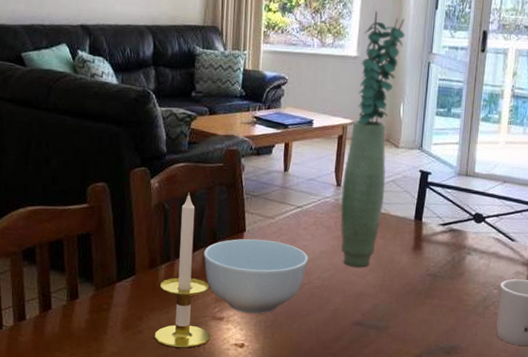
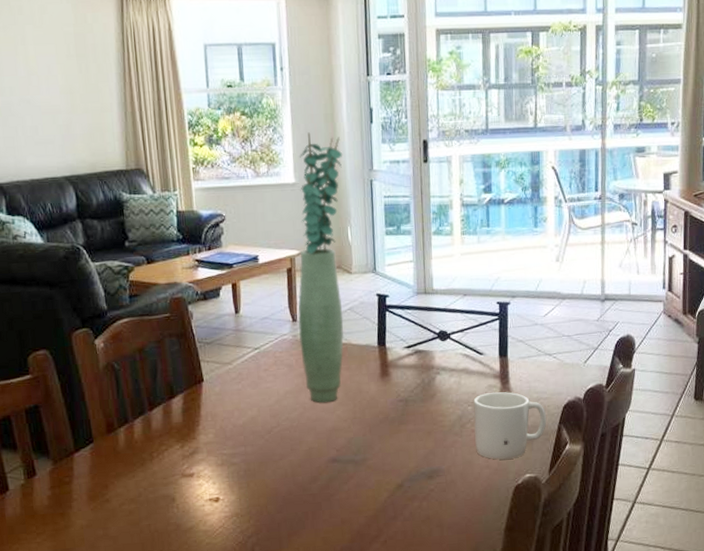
candle: present [154,193,210,349] -> none [121,349,182,512]
bowl: present [204,238,308,314] -> none [163,387,274,466]

